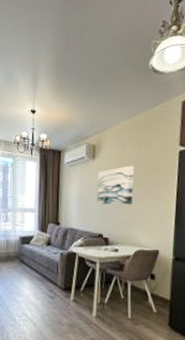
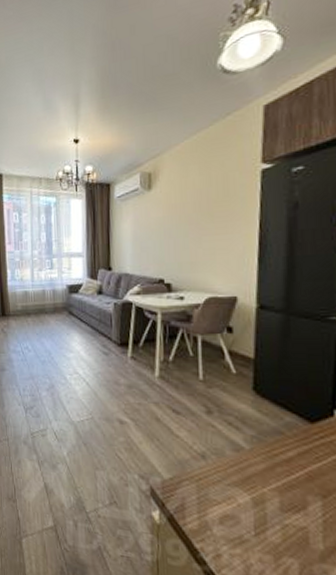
wall art: present [96,165,134,205] -> none [154,193,202,244]

